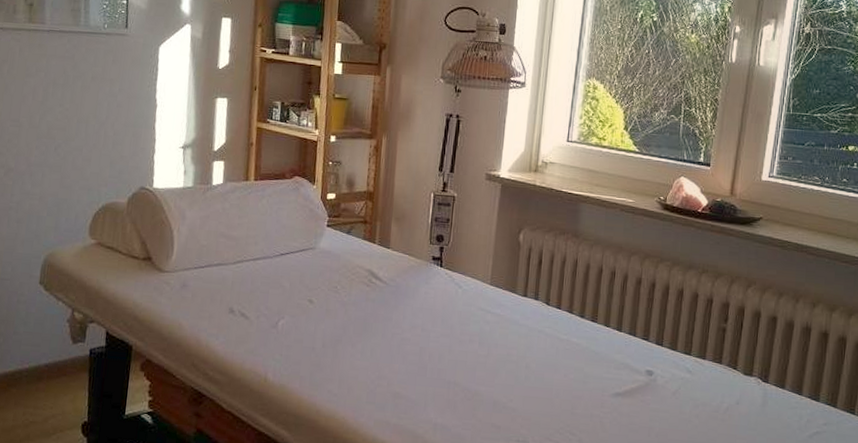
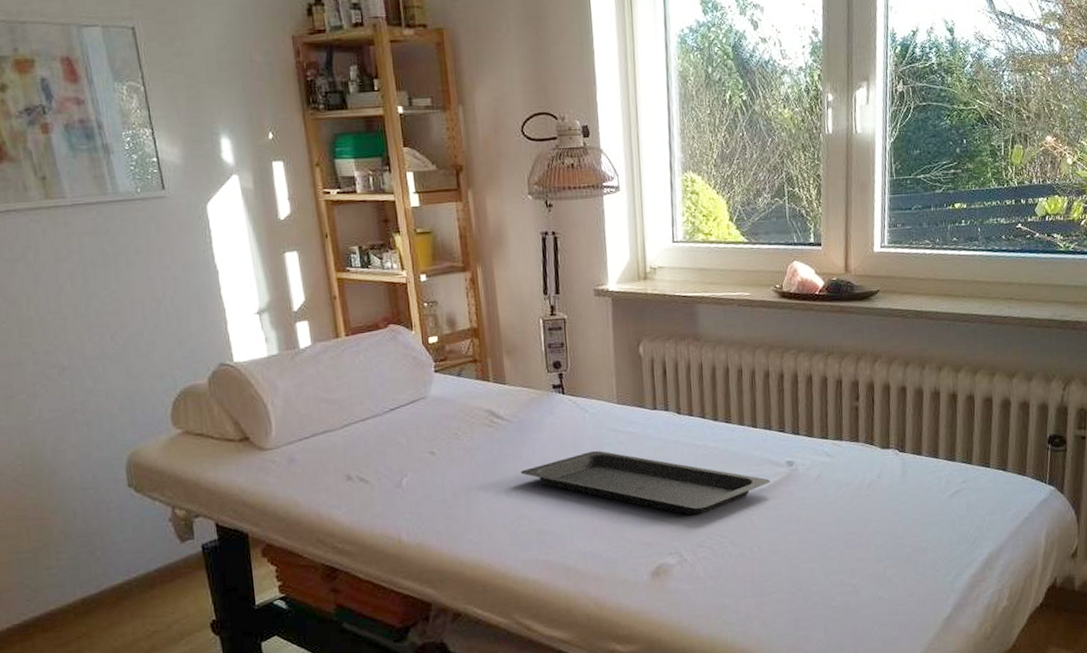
serving tray: none [388,325,628,407] -> present [520,450,771,515]

